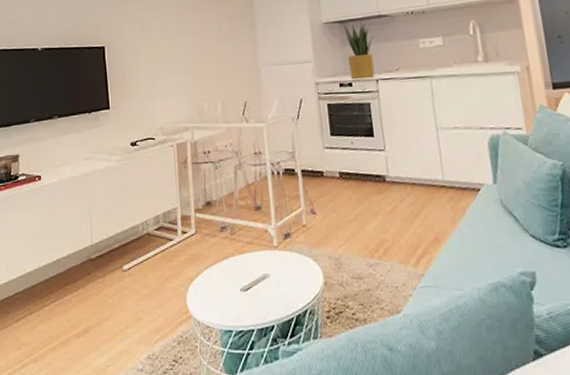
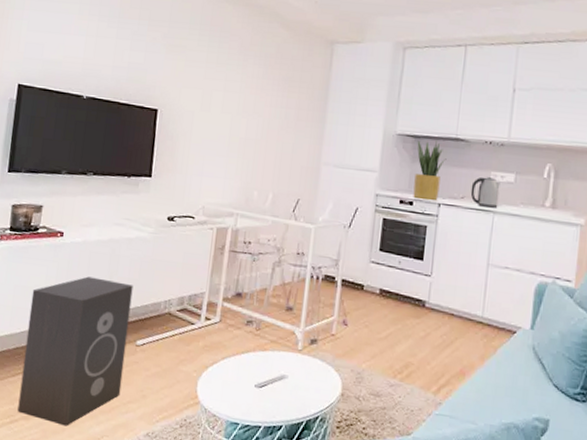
speaker: none [22,212,117,362] -> present [17,276,134,426]
kettle: none [403,45,433,75] -> present [470,177,500,209]

